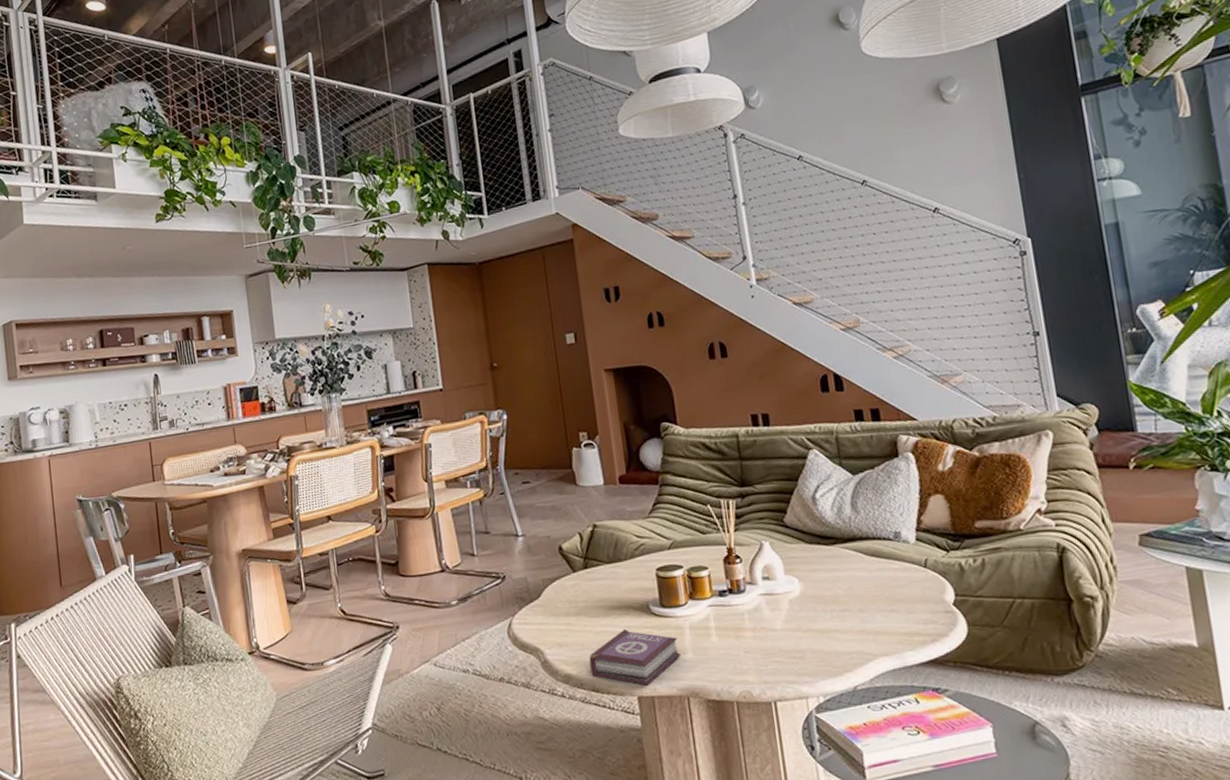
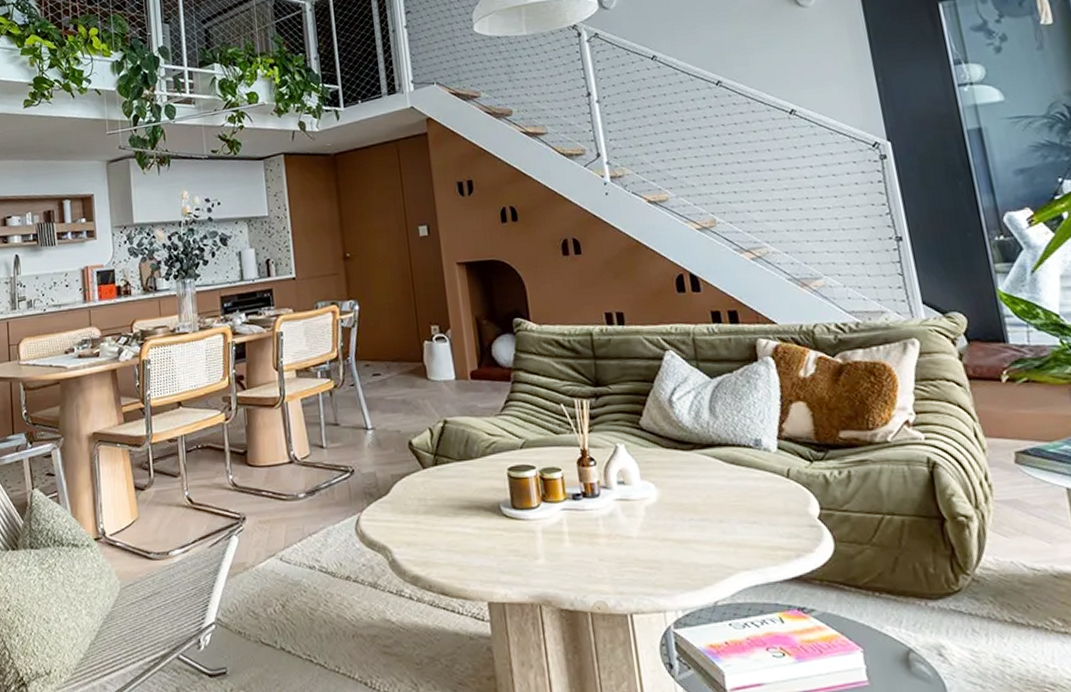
book: present [589,628,681,686] -> none [438,530,533,591]

